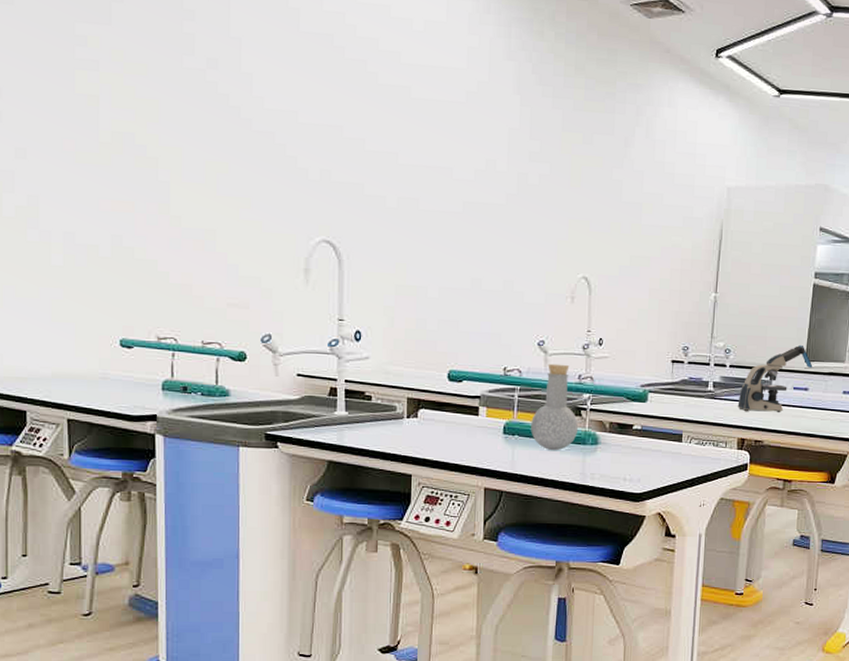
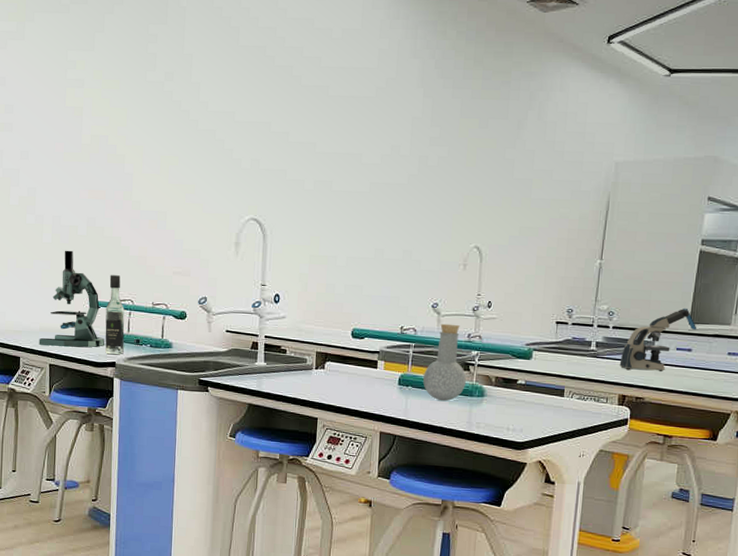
microscope: none [51,275,142,397] -> present [39,250,106,348]
bottle: none [140,307,167,406] -> present [105,275,125,355]

